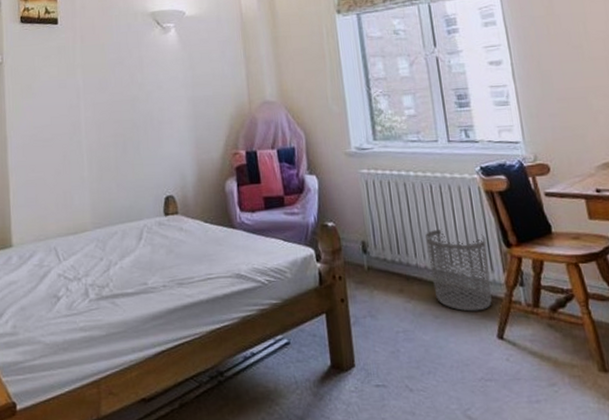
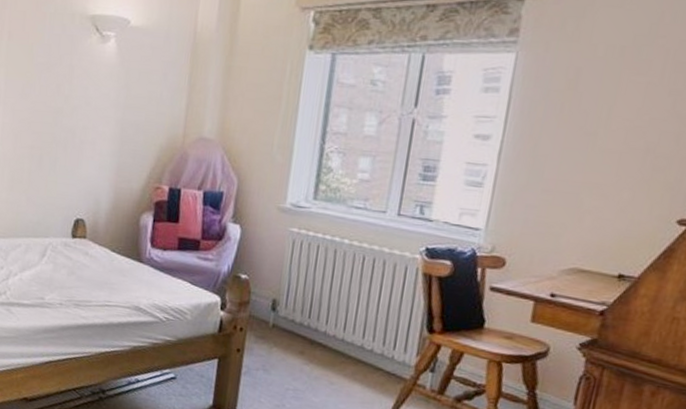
waste bin: present [425,228,492,312] -> none [337,302,408,387]

